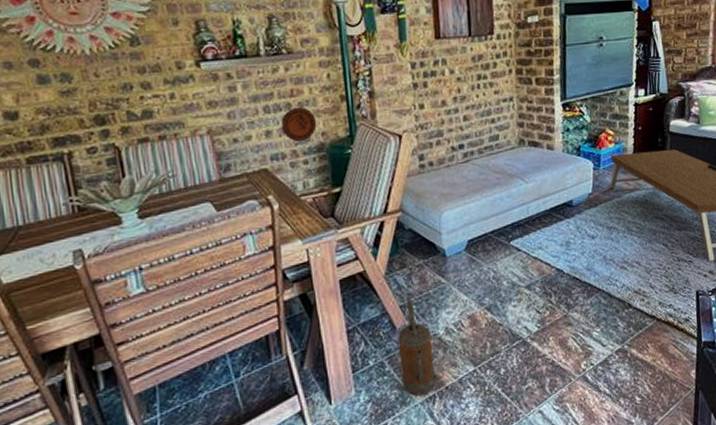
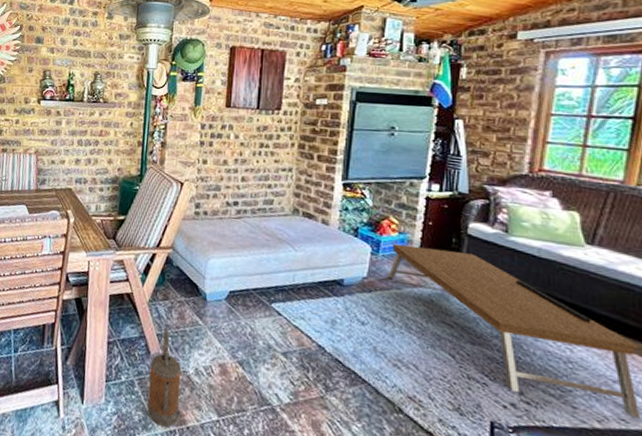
decorative plate: present [282,106,317,143] -> none [88,144,116,173]

